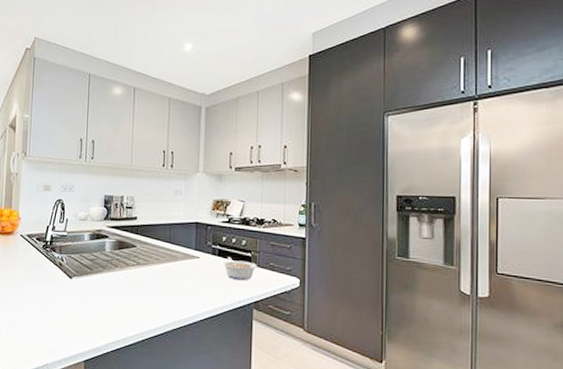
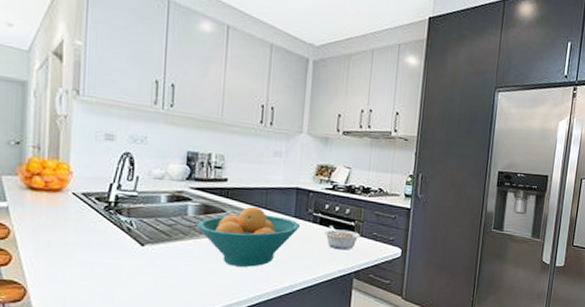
fruit bowl: none [113,241,200,297] -> present [197,206,300,267]

